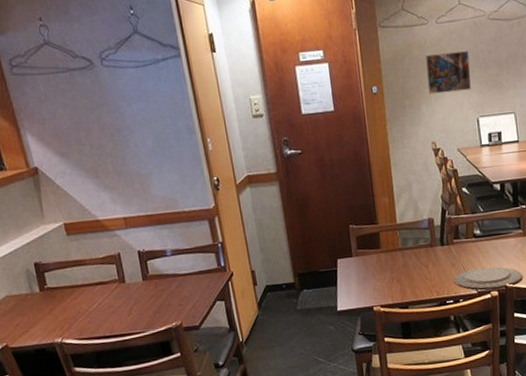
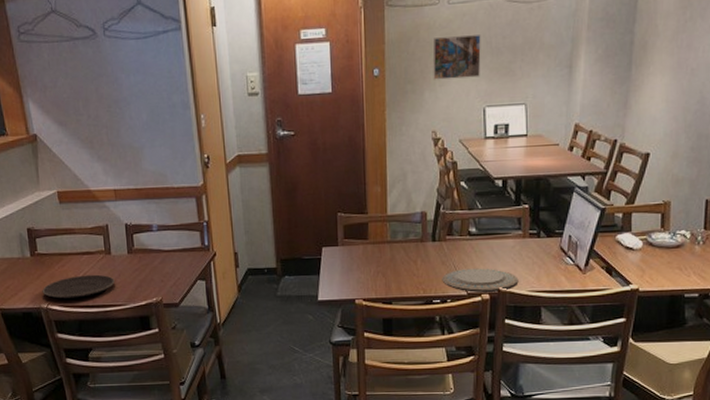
plate: none [54,303,132,332] -> present [42,274,115,299]

